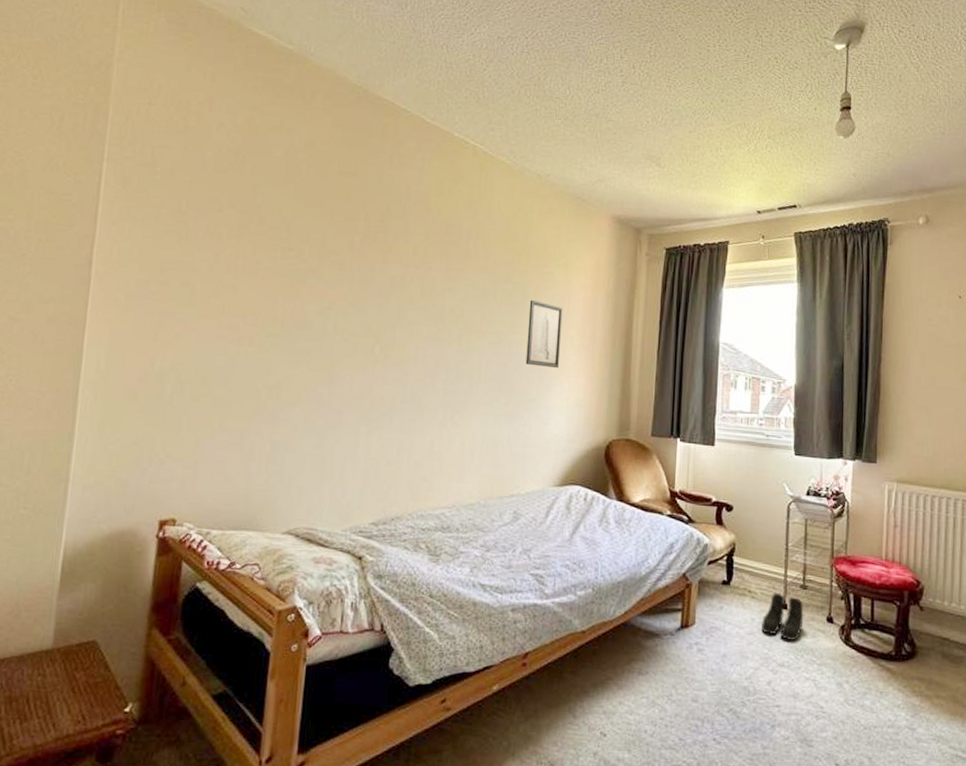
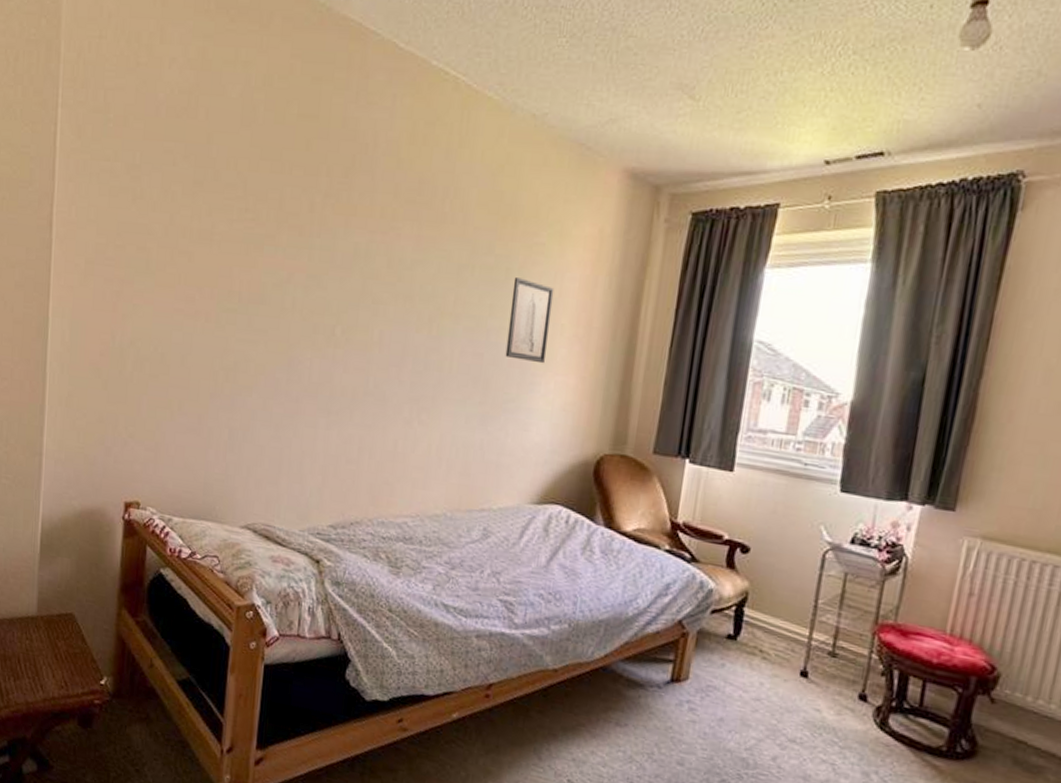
boots: present [761,592,804,640] -> none [771,656,830,715]

